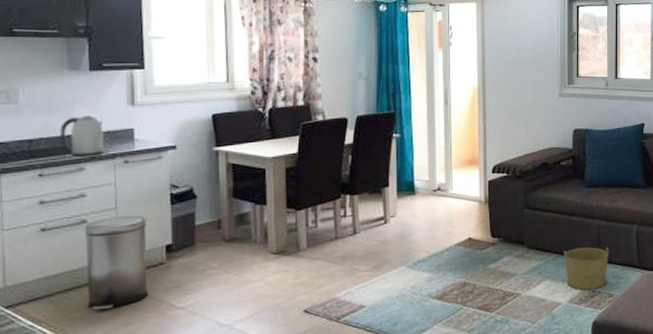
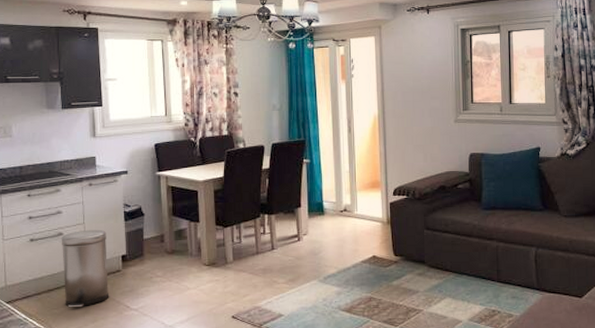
kettle: present [59,115,105,158] -> none [42,146,74,181]
basket: present [564,247,609,290] -> none [463,268,508,309]

